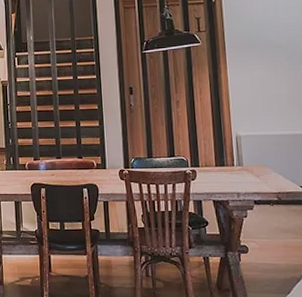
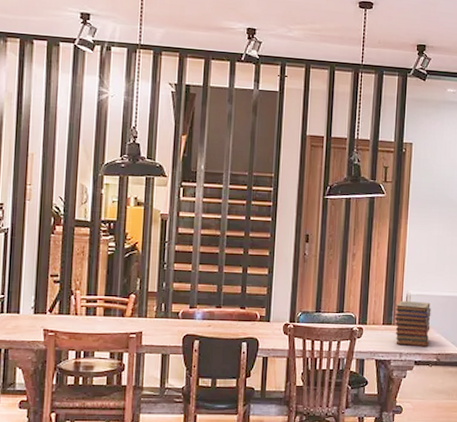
book stack: none [226,142,266,187] -> present [395,301,431,347]

